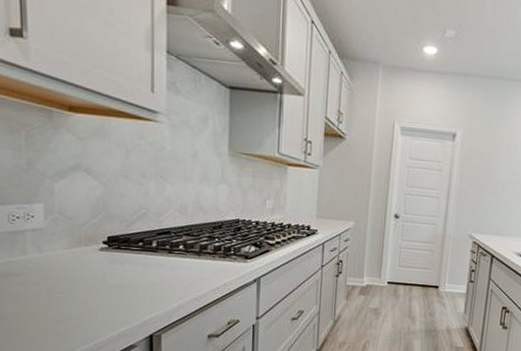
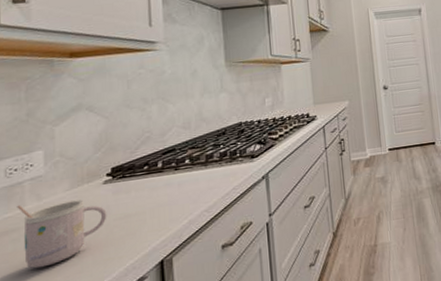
mug: none [20,252,103,315] -> present [17,199,107,269]

